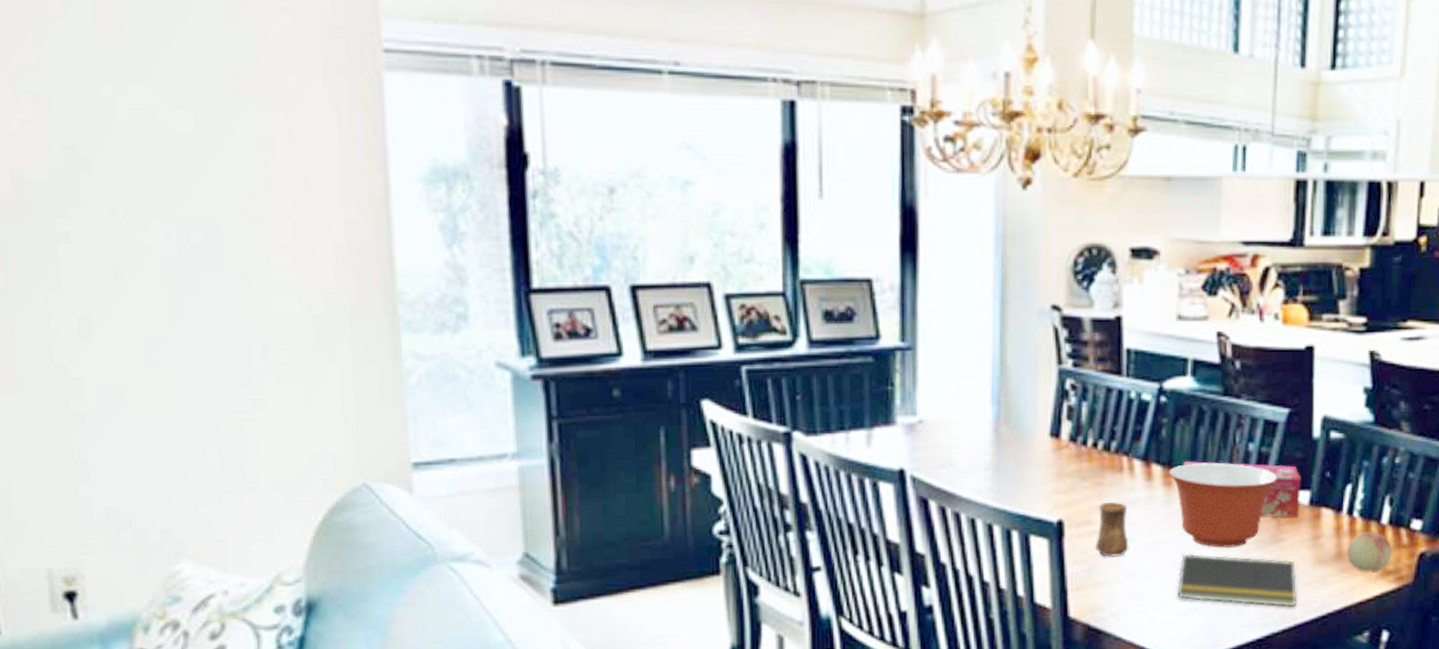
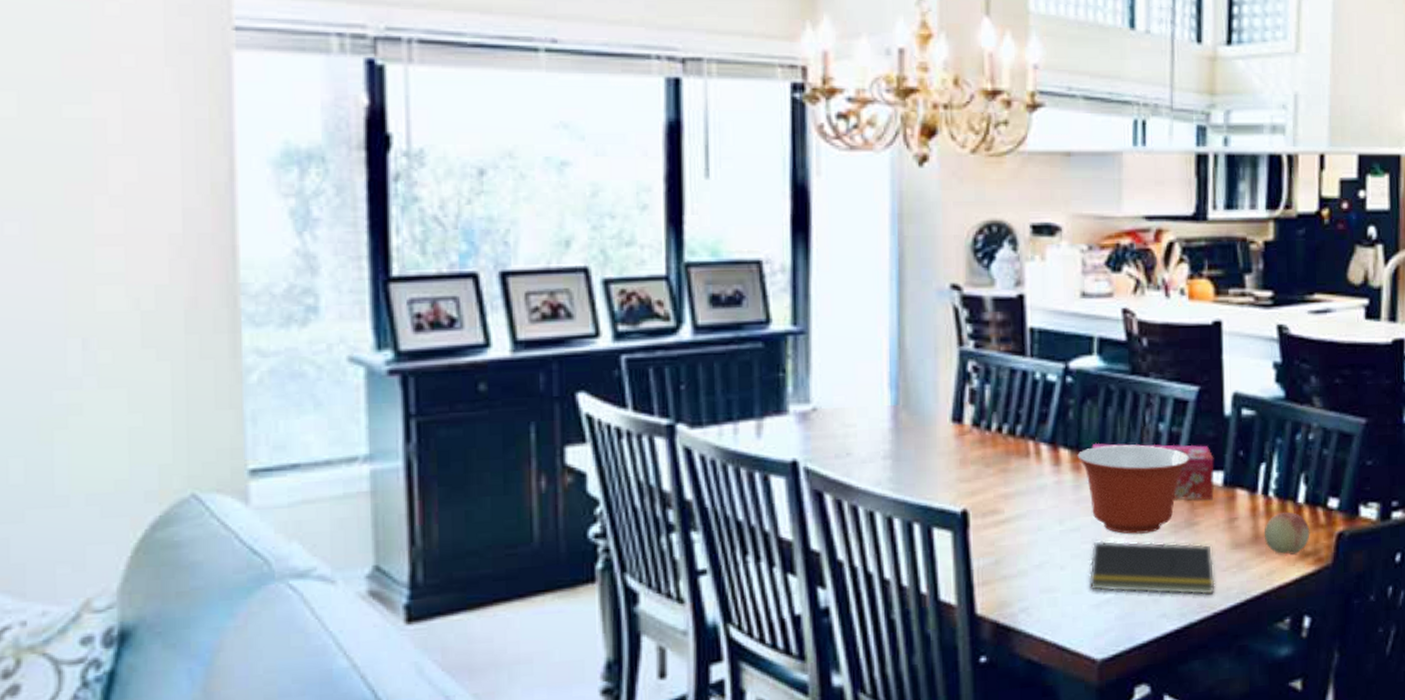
cup: present [1096,502,1129,557] -> none [1002,489,1038,548]

